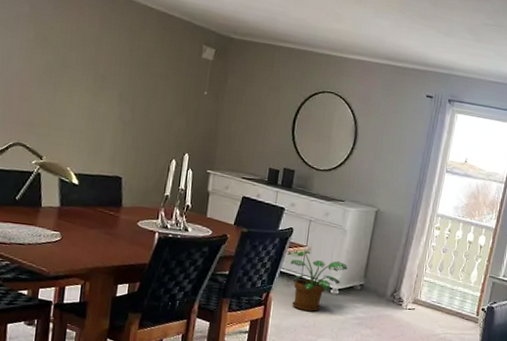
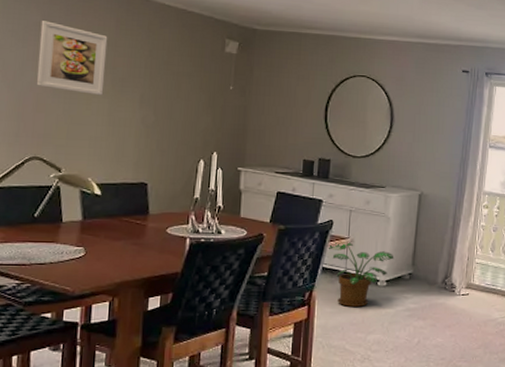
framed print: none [22,12,92,89] -> present [36,21,108,95]

